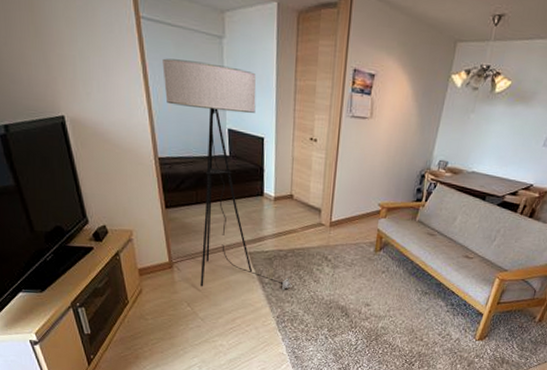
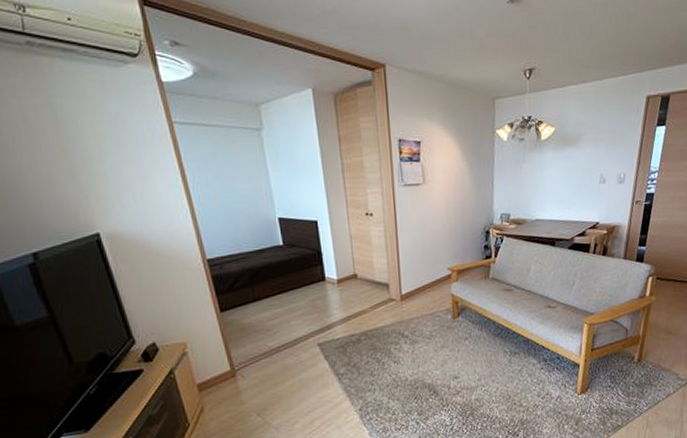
floor lamp: present [162,58,292,291] -> none [201,156,371,392]

